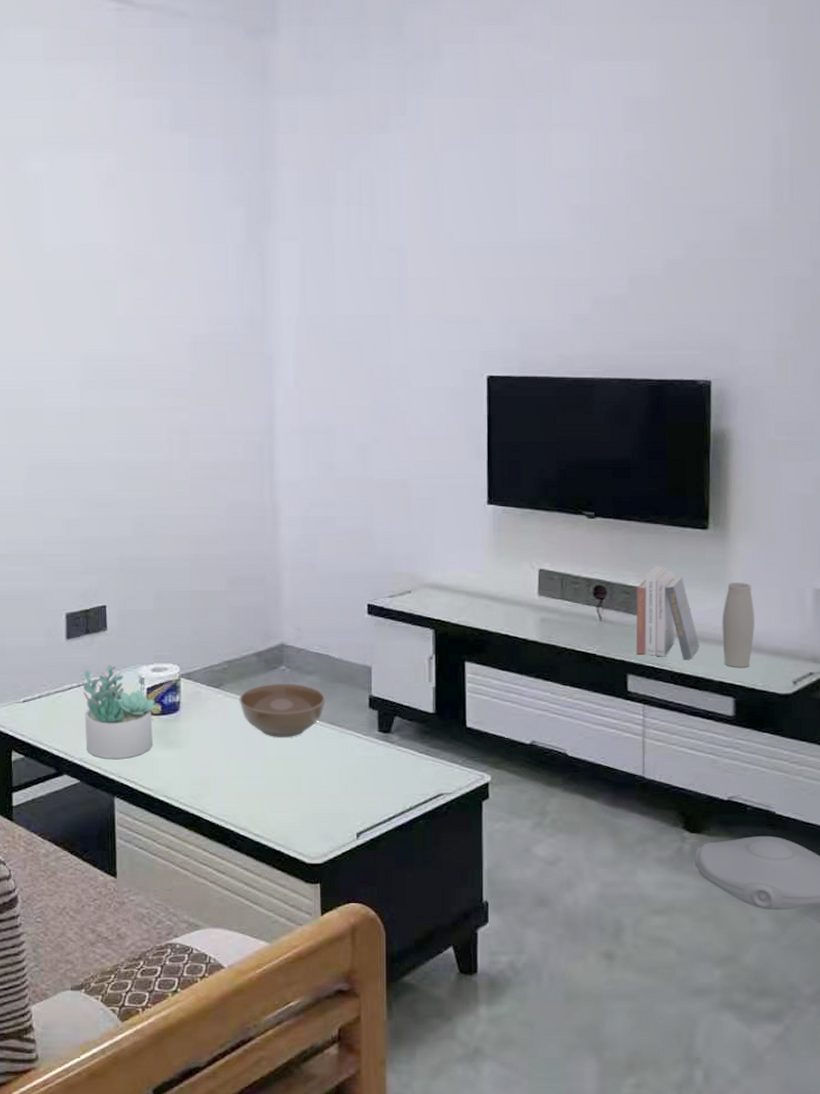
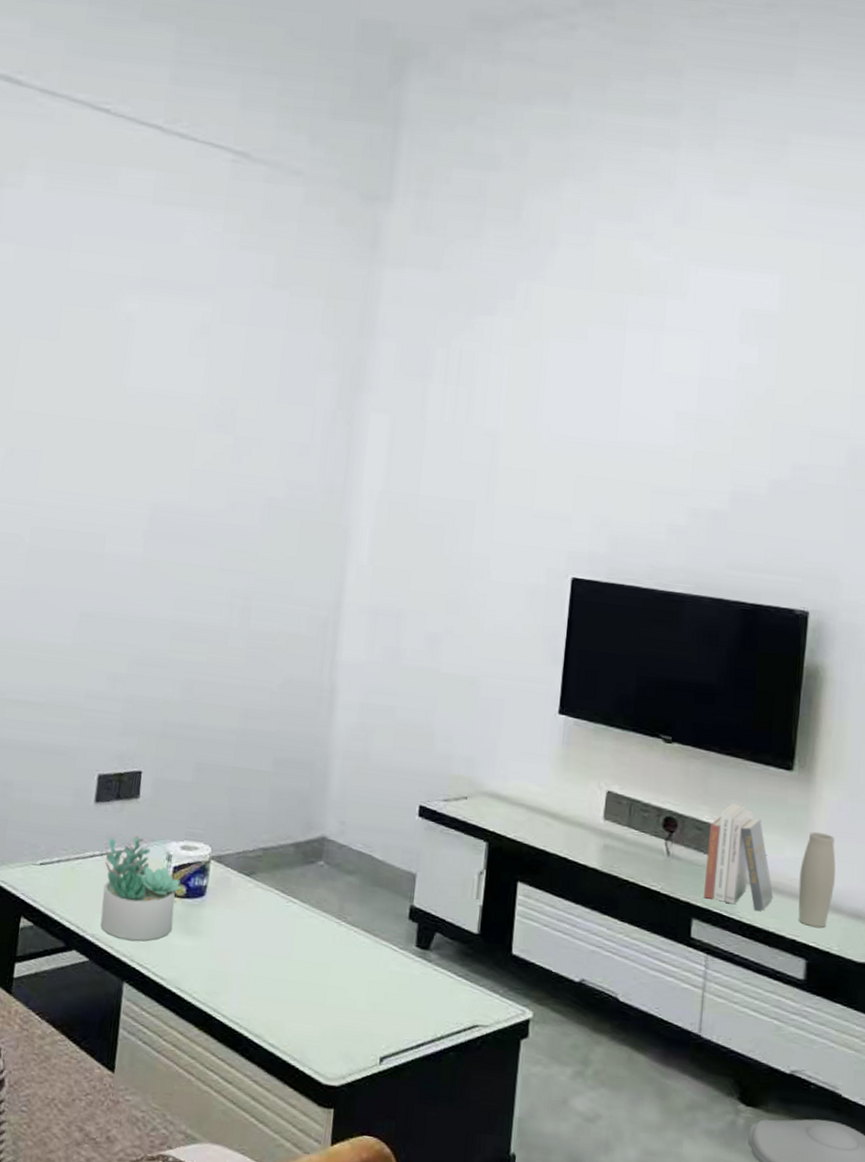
bowl: present [239,683,325,737] -> none [270,878,363,941]

